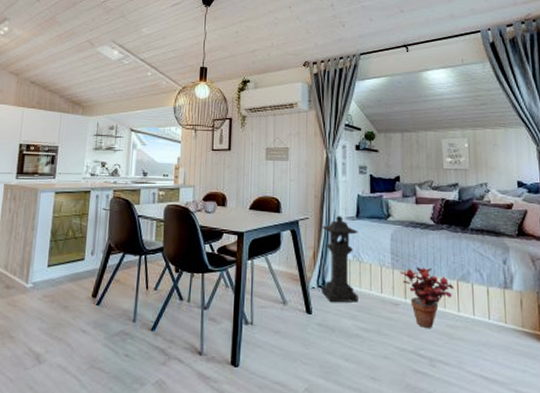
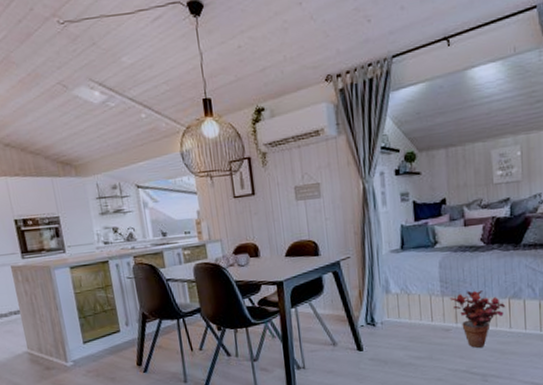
stone lantern: present [321,215,358,303] -> none [365,249,409,338]

